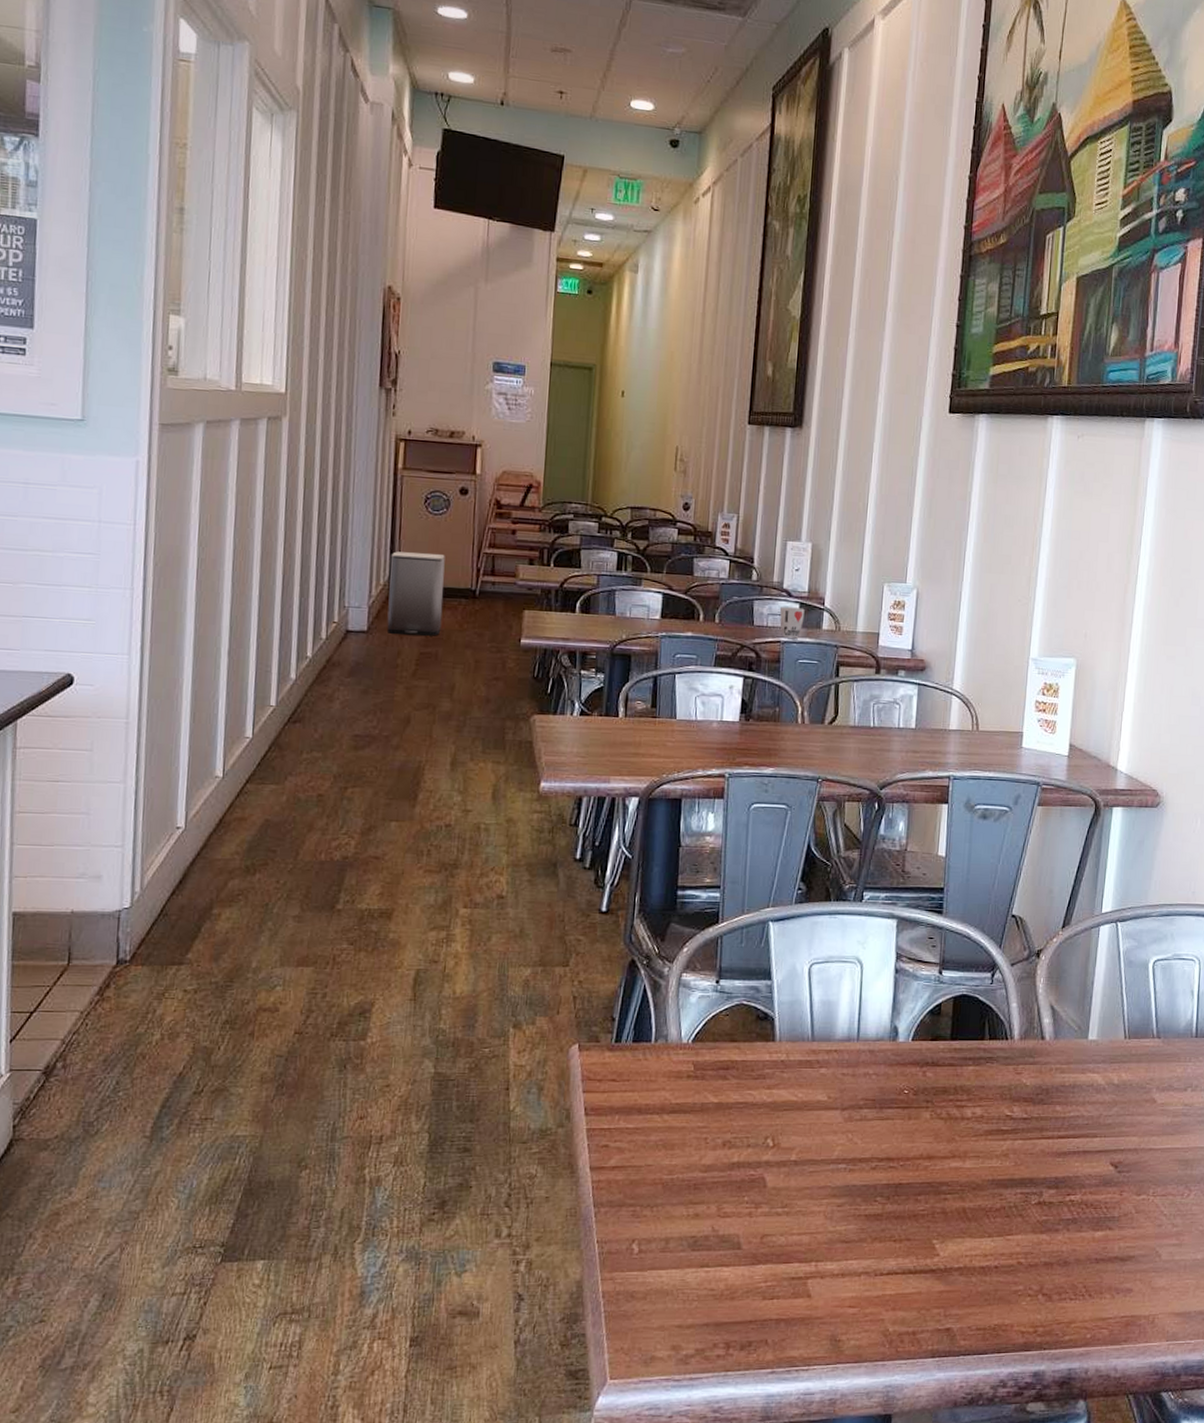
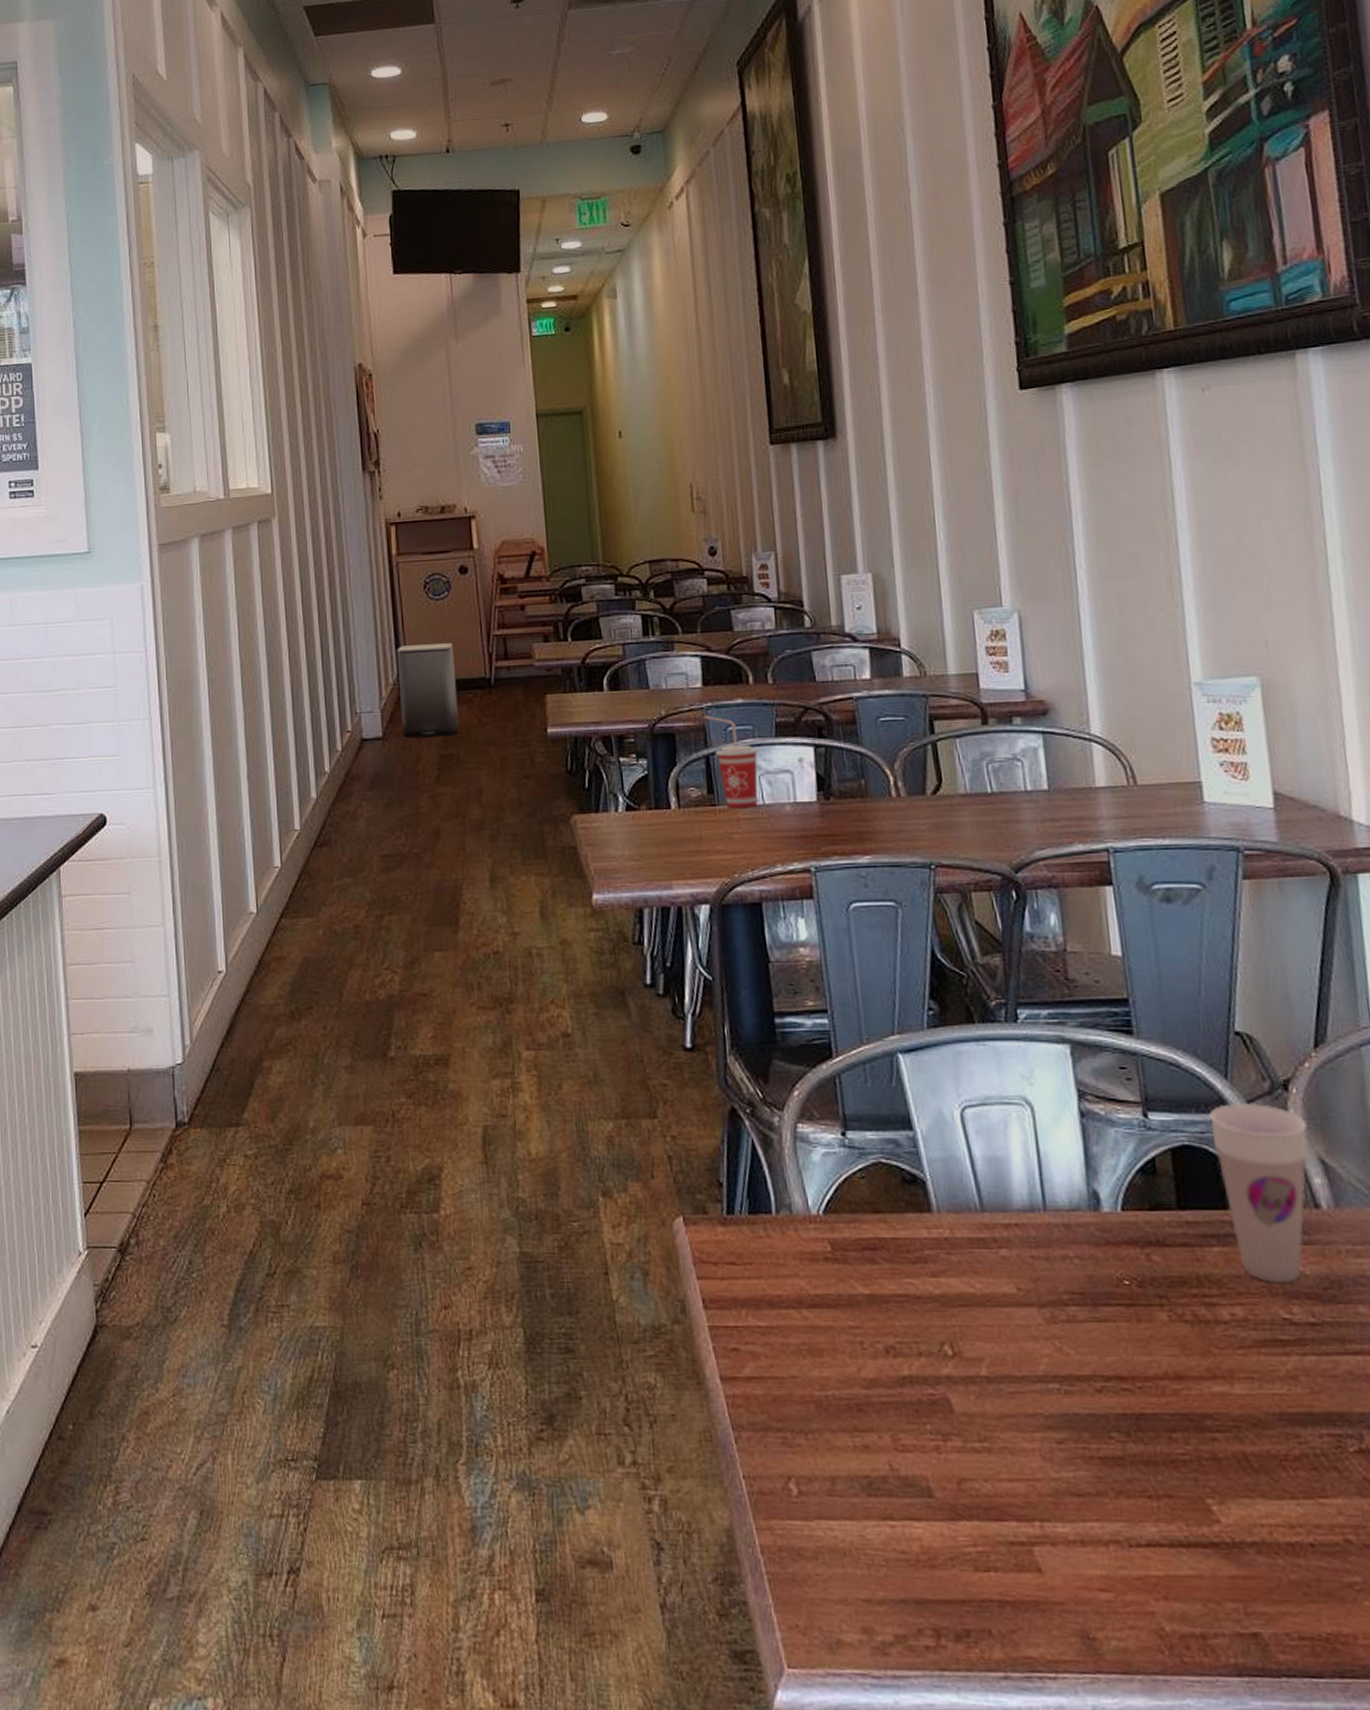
beverage cup: none [658,642,698,723] -> present [704,715,758,809]
cup: present [779,607,805,639] -> none [844,653,878,693]
cup: none [983,965,1047,1091] -> present [1207,1102,1309,1283]

